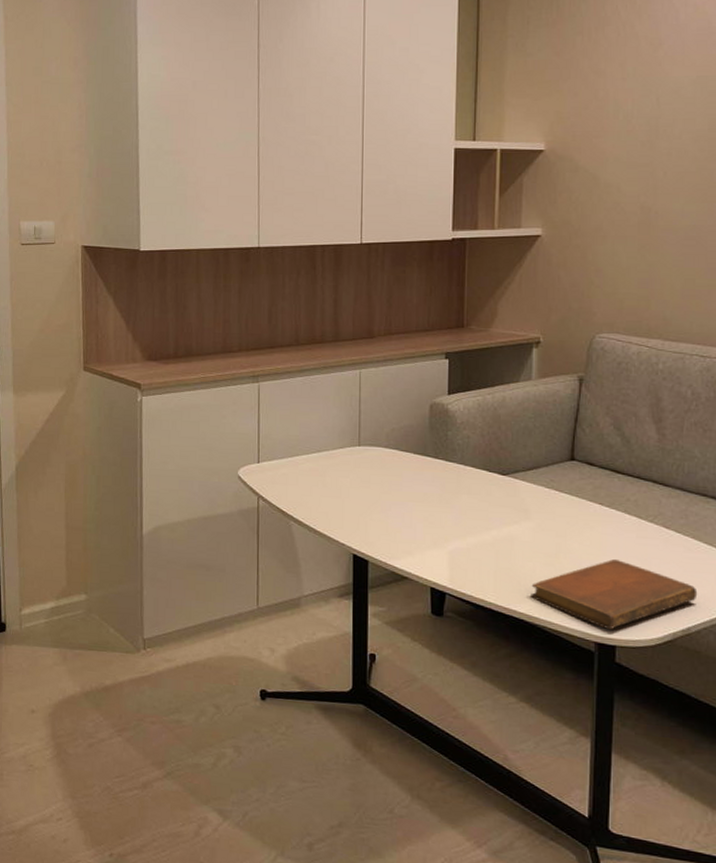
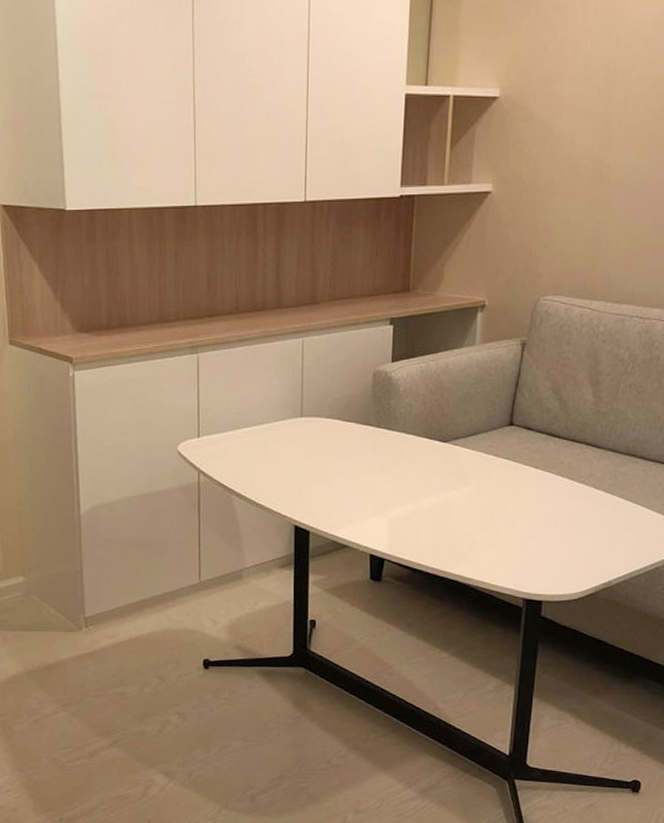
notebook: present [531,559,698,630] -> none [465,520,621,587]

